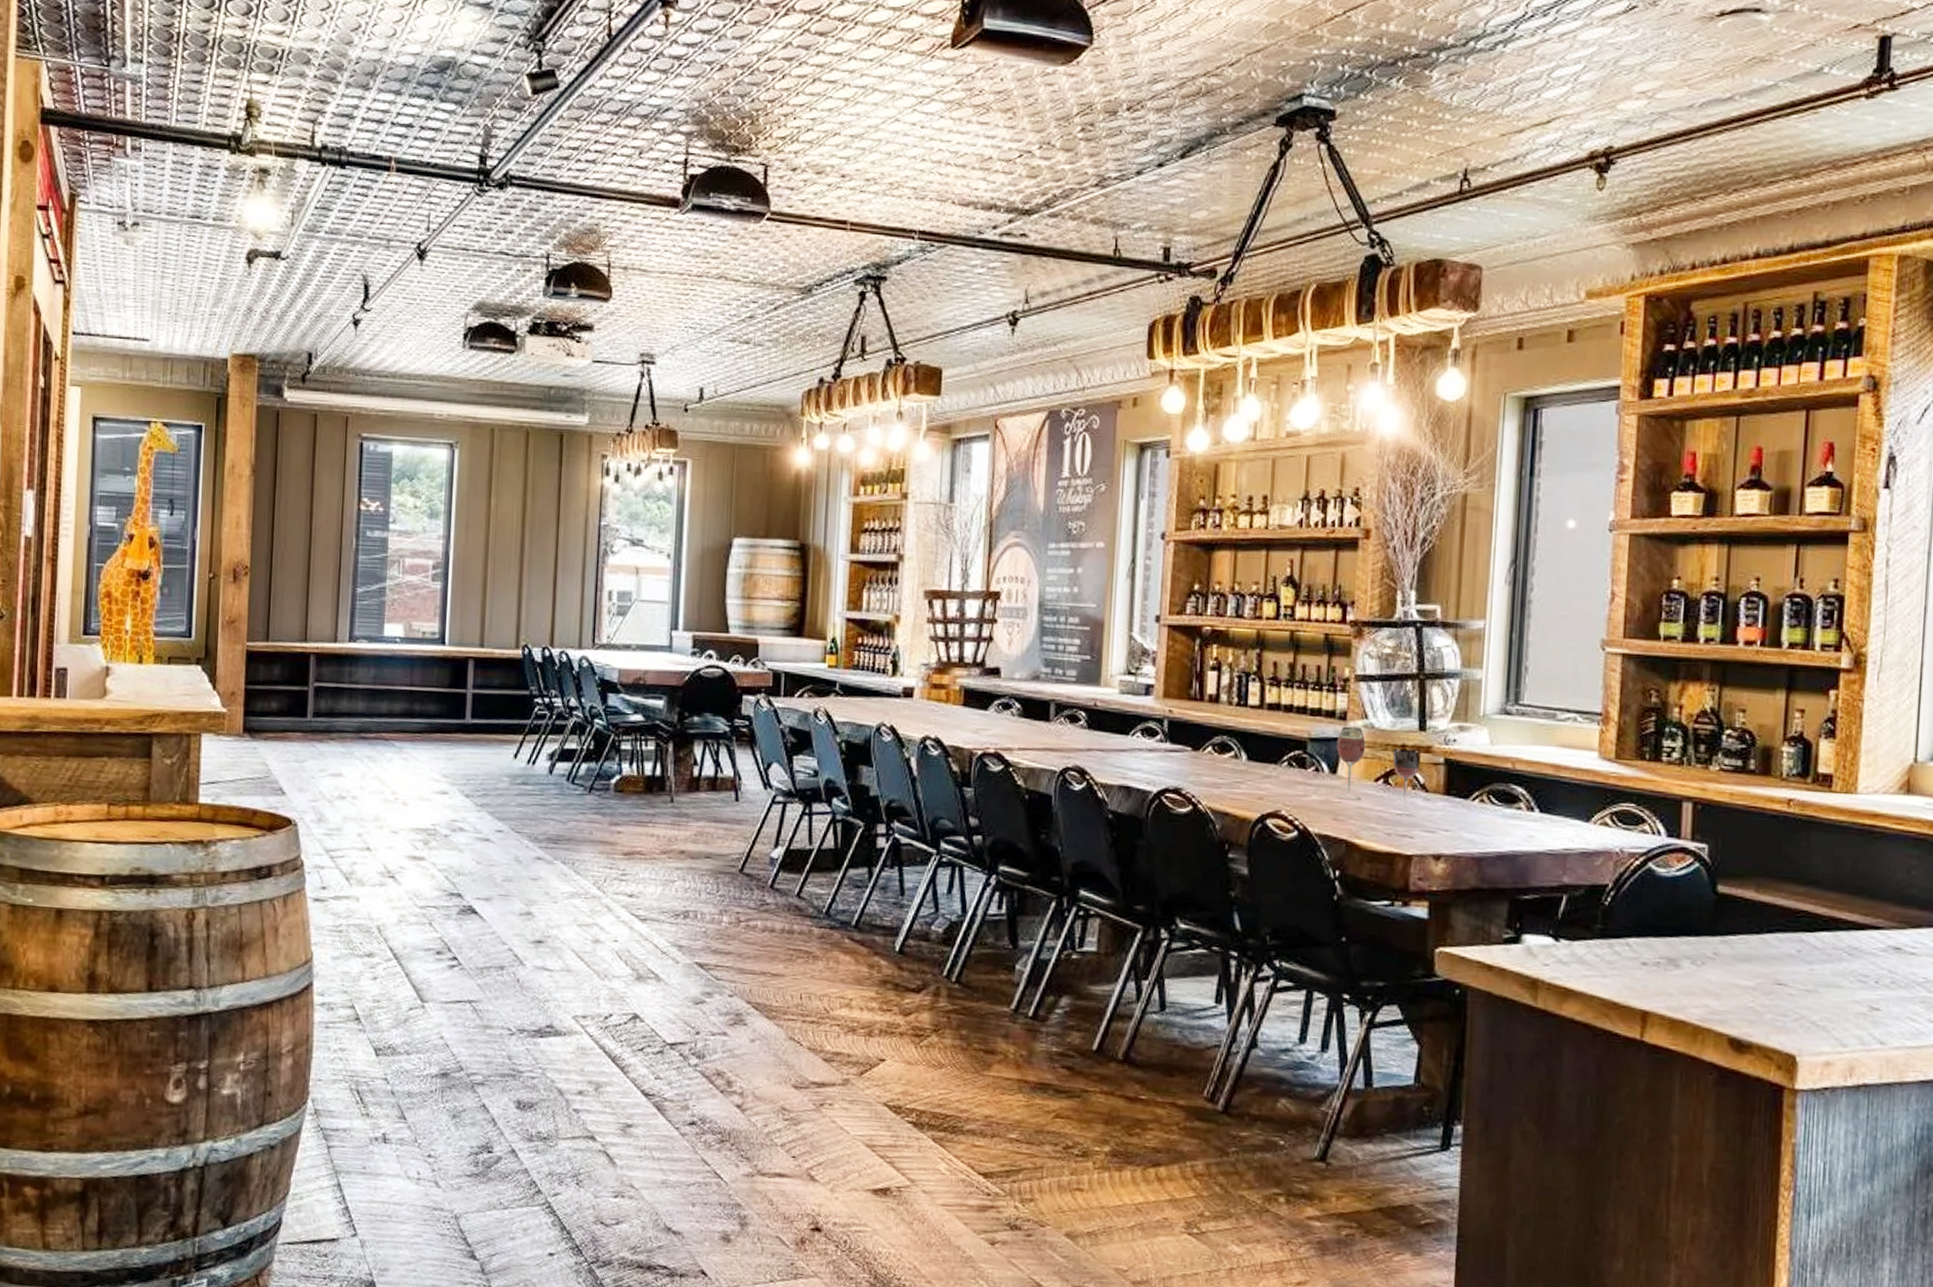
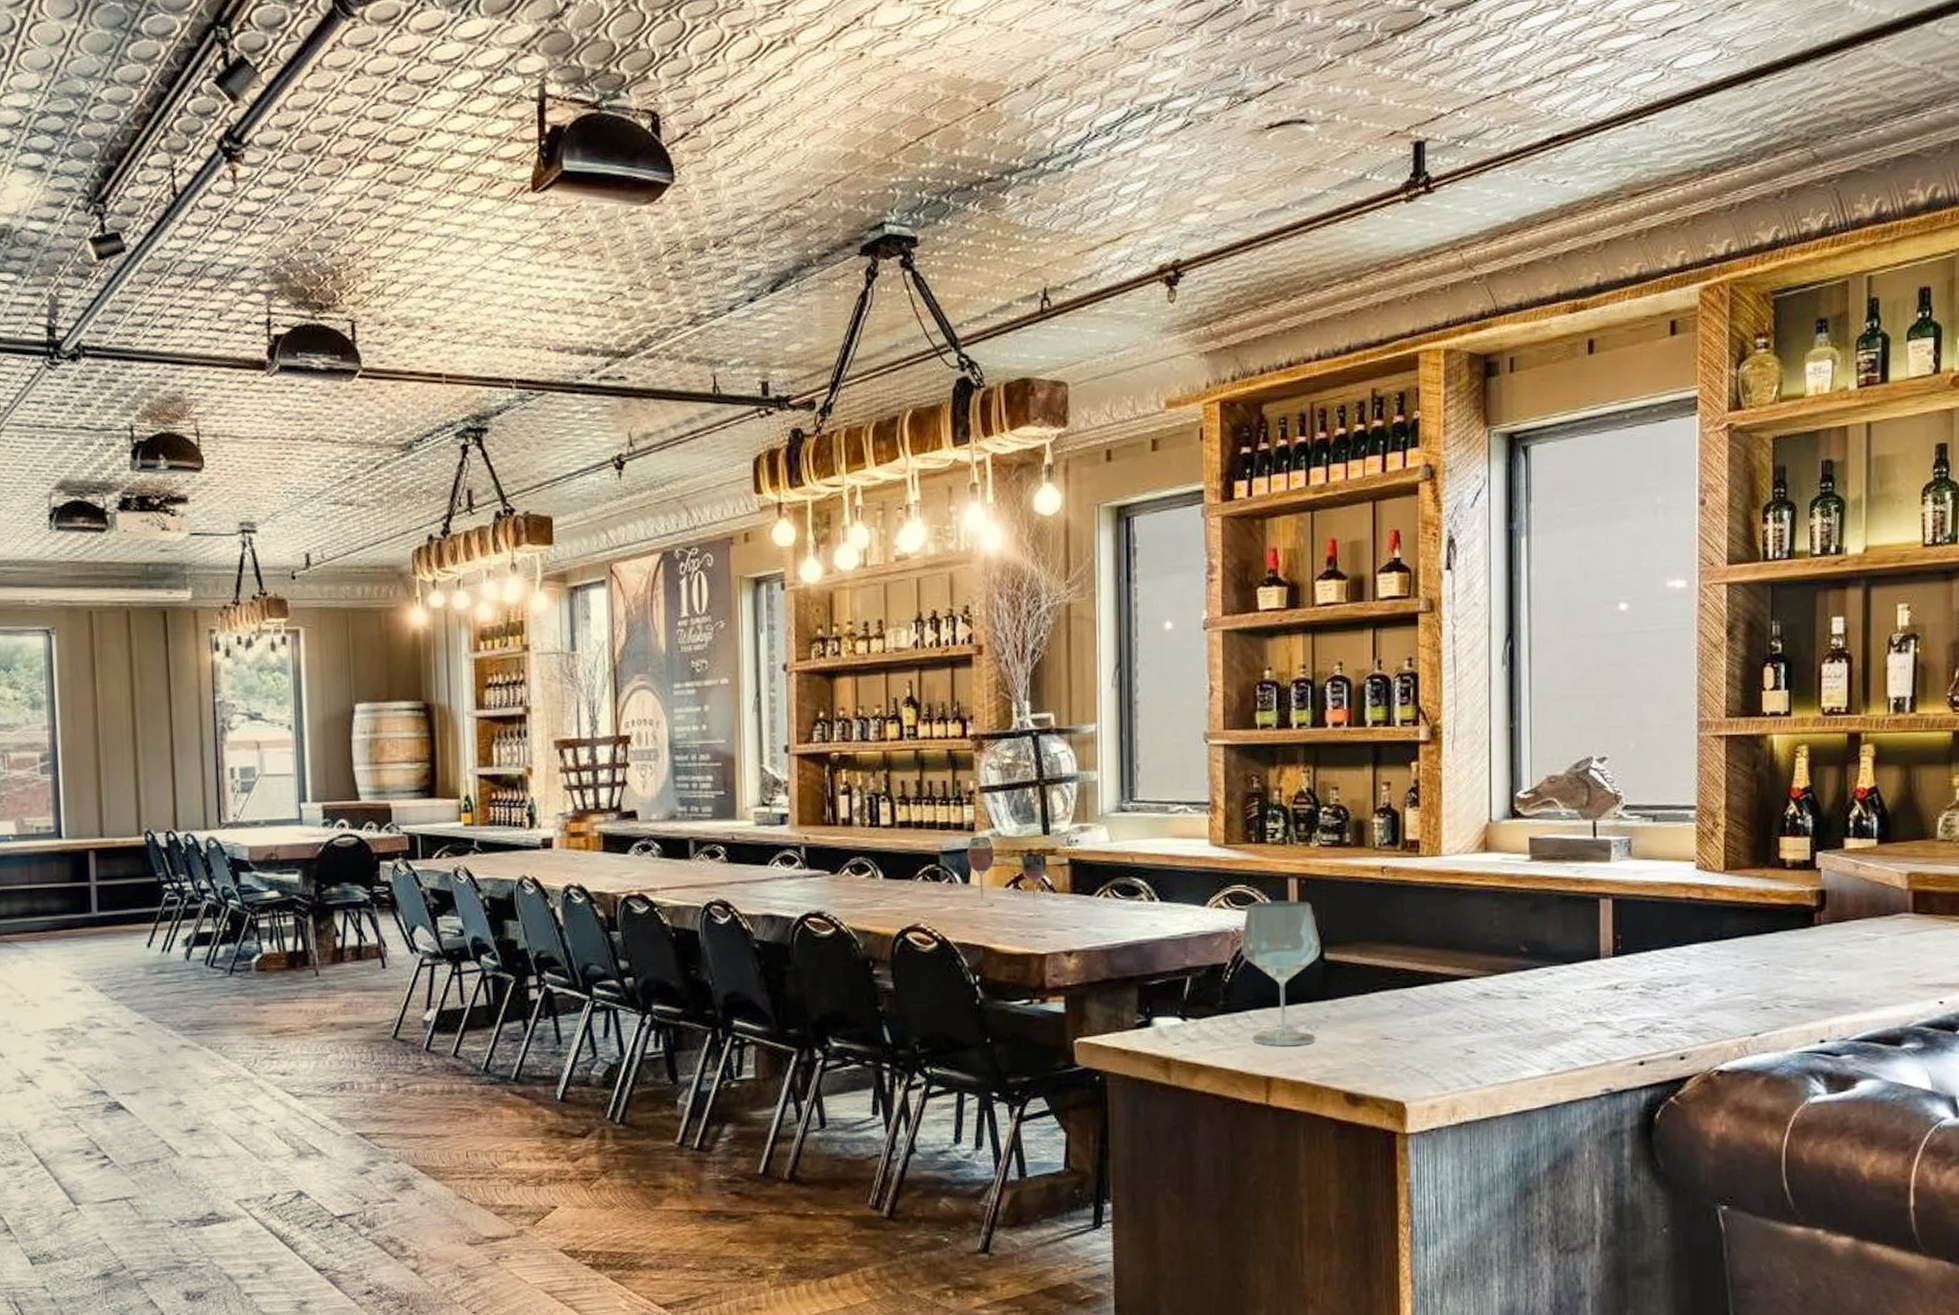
wine glass: none [1624,823,1714,981] -> present [1240,900,1321,1047]

